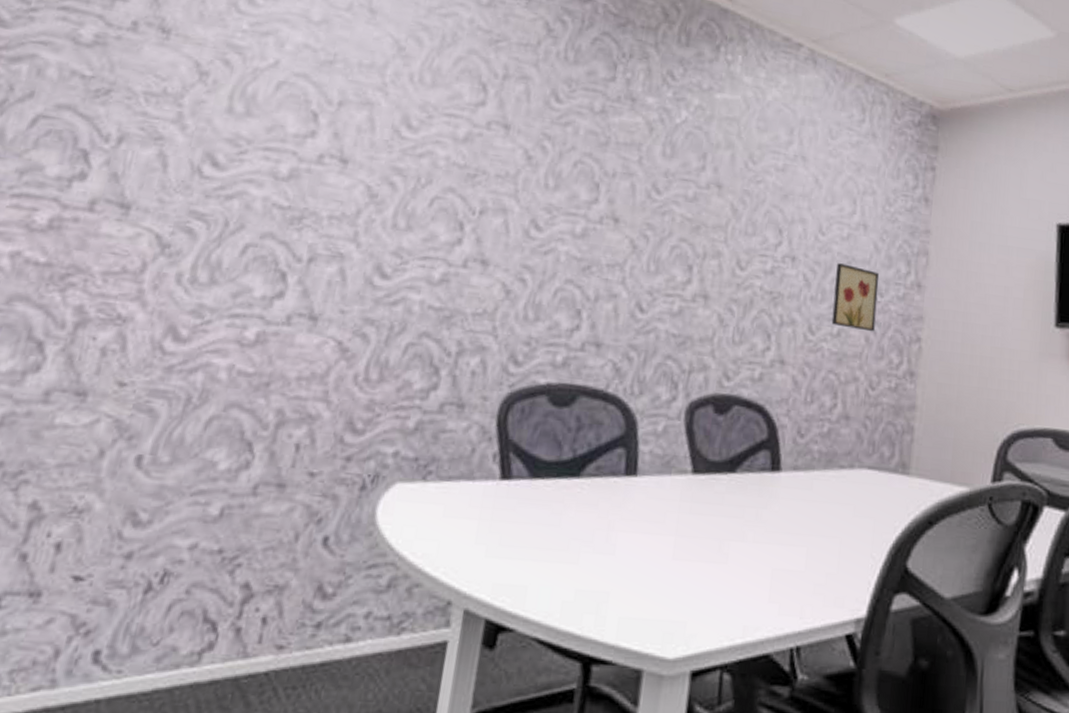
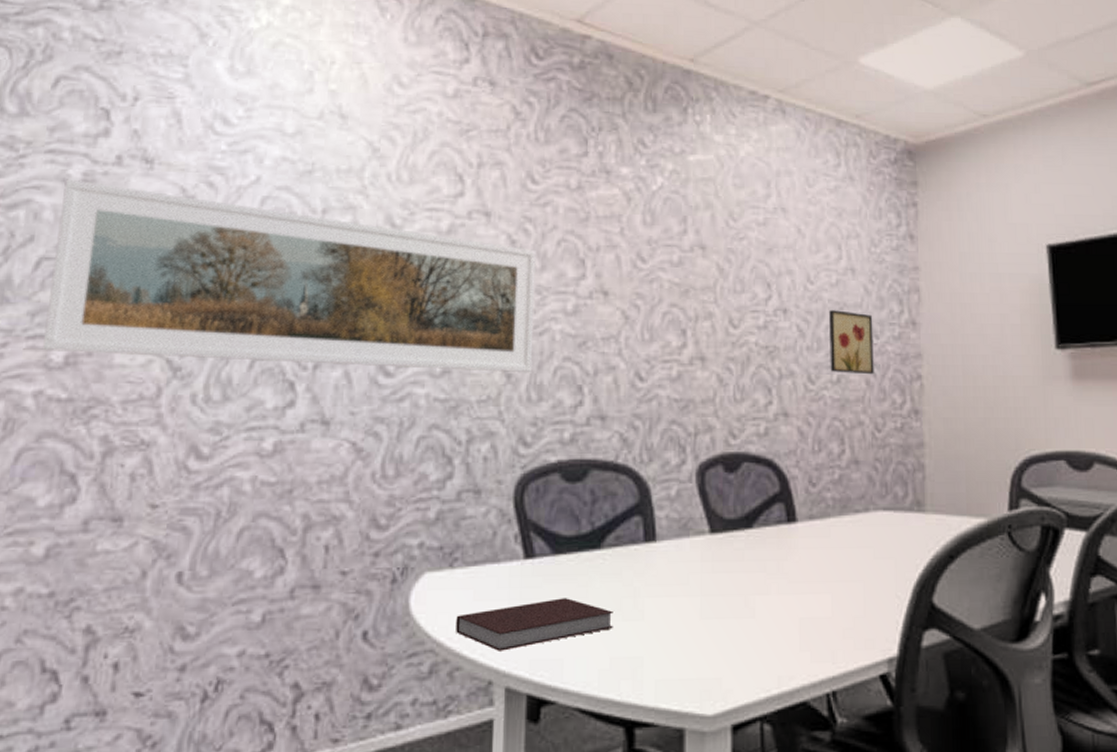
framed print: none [26,38,552,292] -> present [42,179,537,373]
notebook: none [420,523,585,572] -> present [456,598,613,651]

